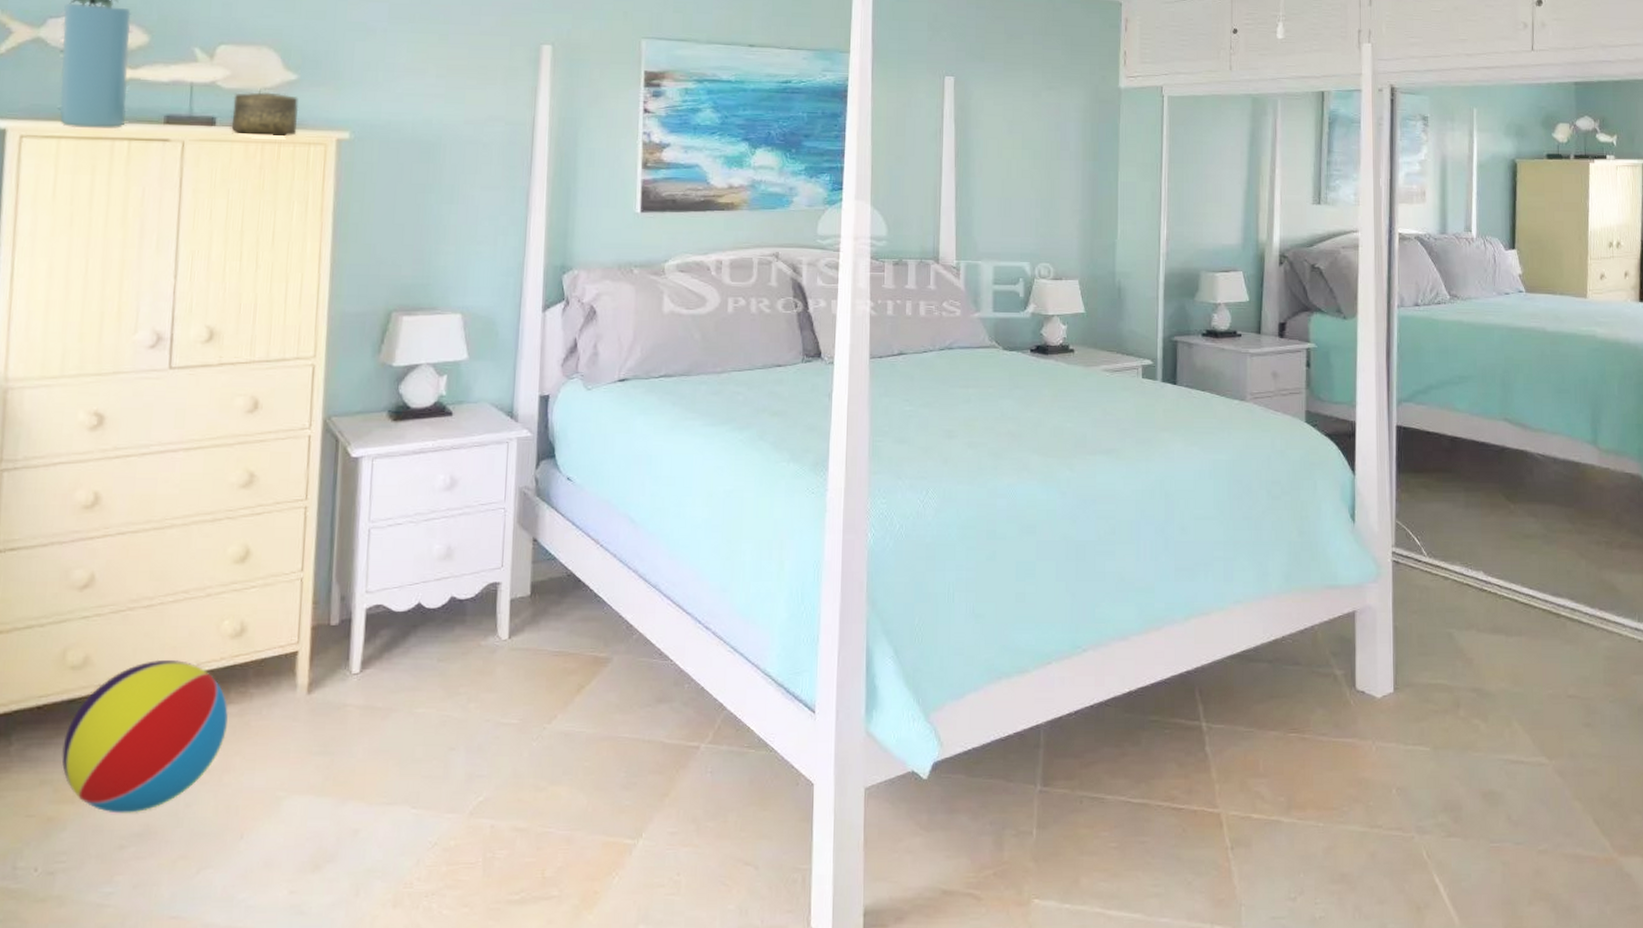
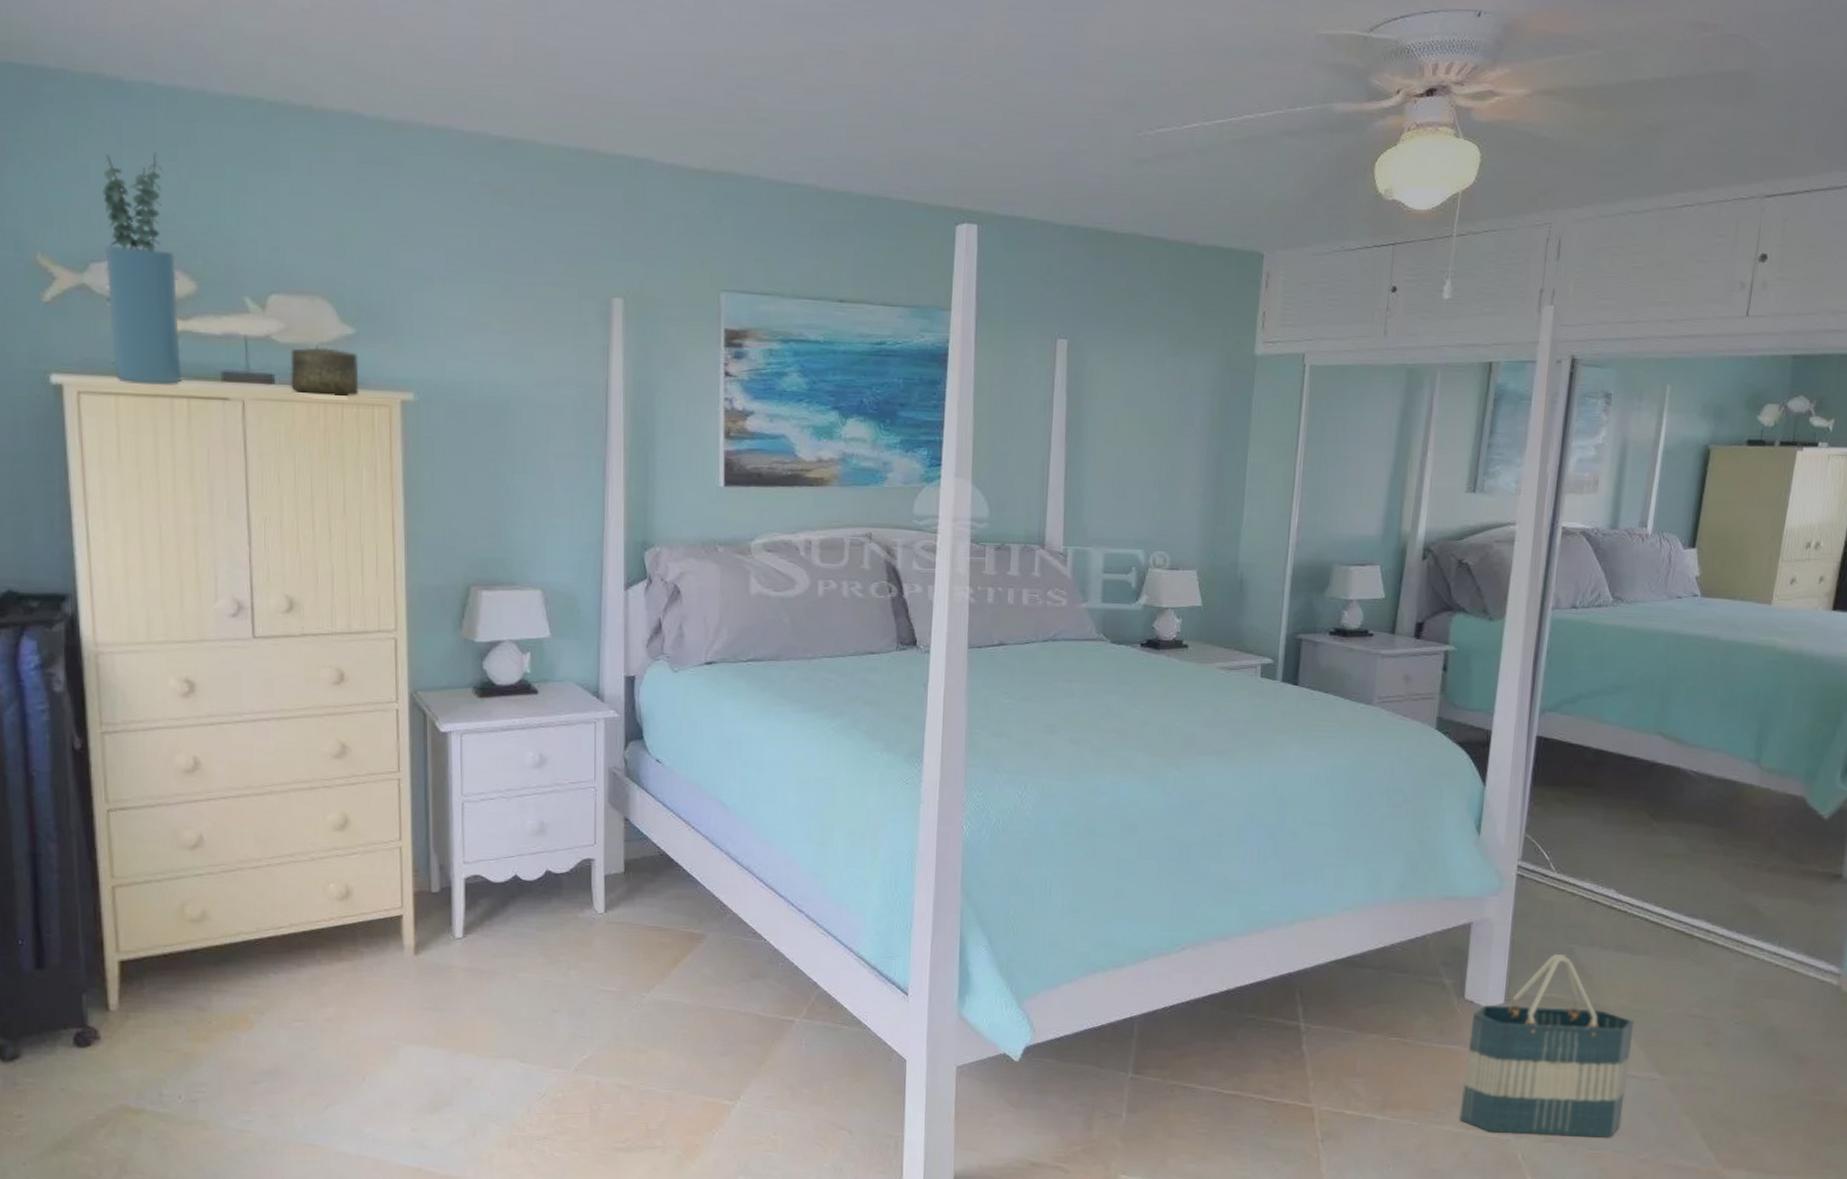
beach ball: present [62,659,228,814] -> none [191,916,341,1054]
tote bag: none [1362,639,1518,831] -> present [1459,954,1635,1138]

